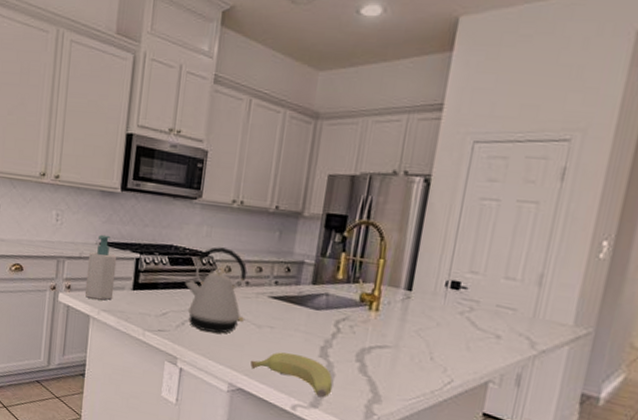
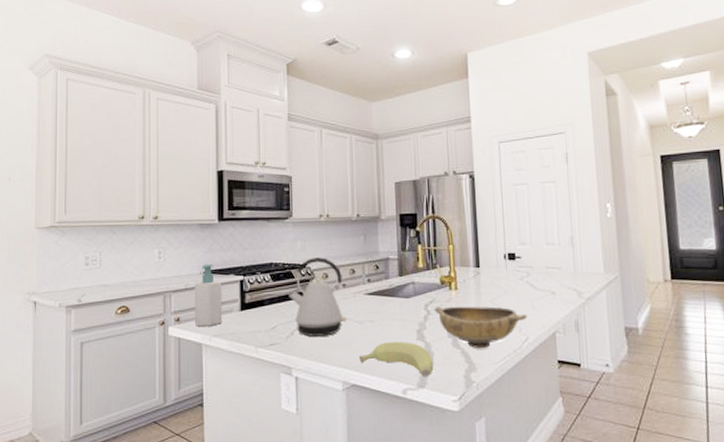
bowl: none [345,325,458,382] -> present [434,306,528,348]

